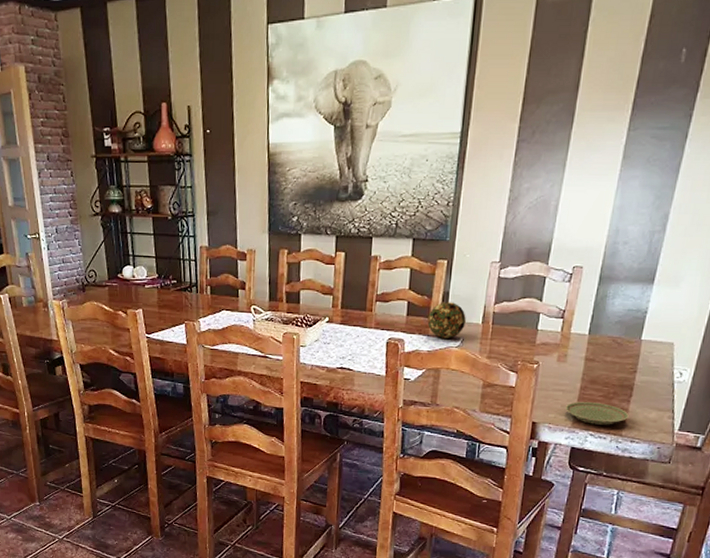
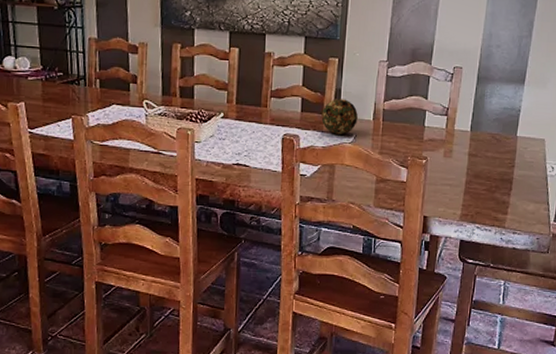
plate: present [564,401,629,425] -> none [452,195,510,218]

